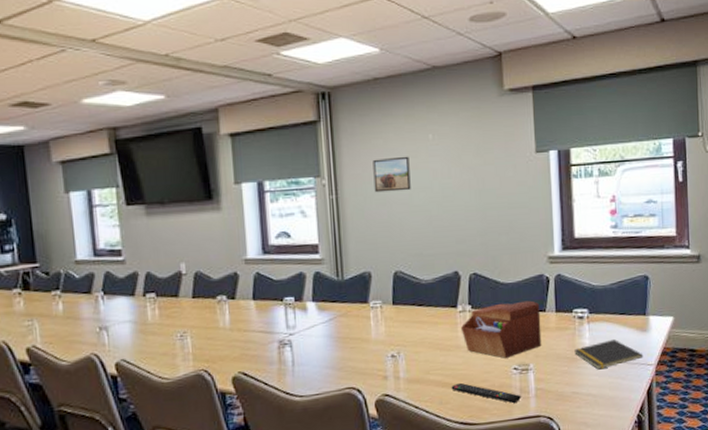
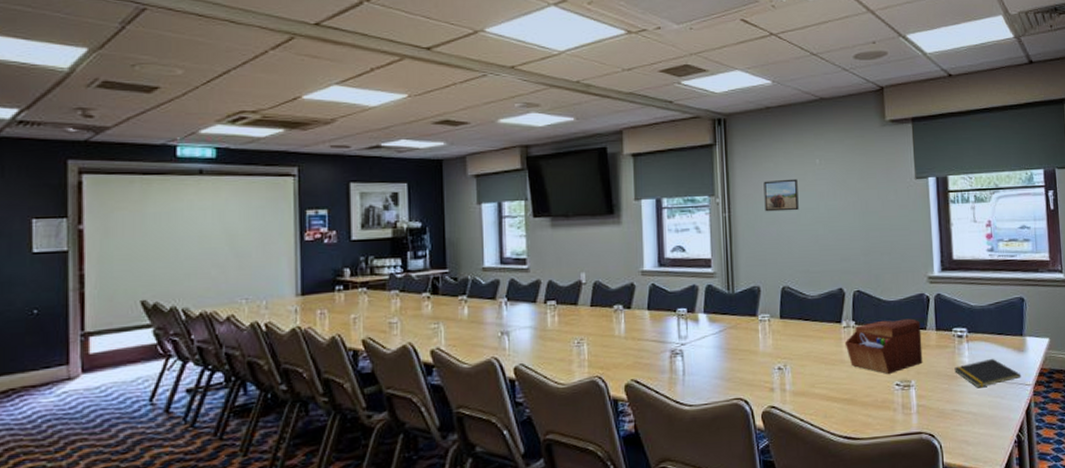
remote control: present [451,382,521,404] -> none [835,396,903,420]

